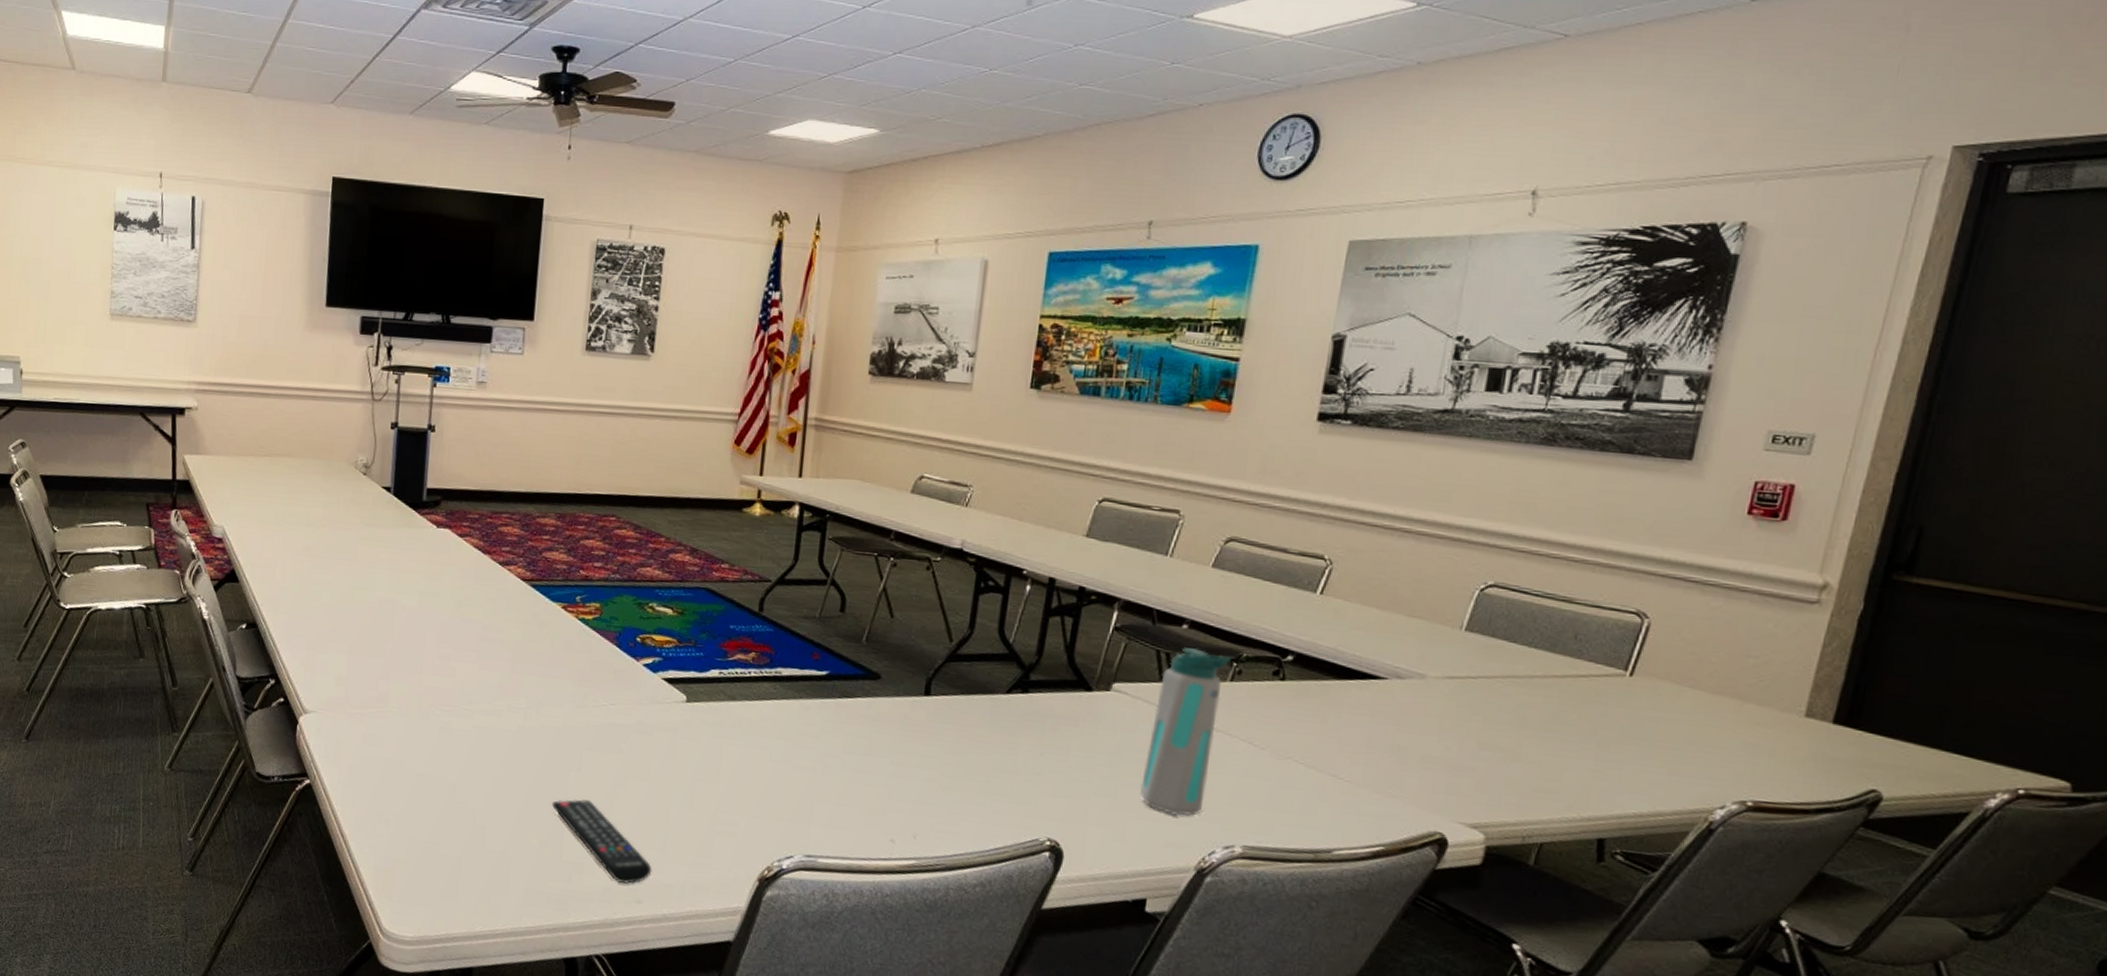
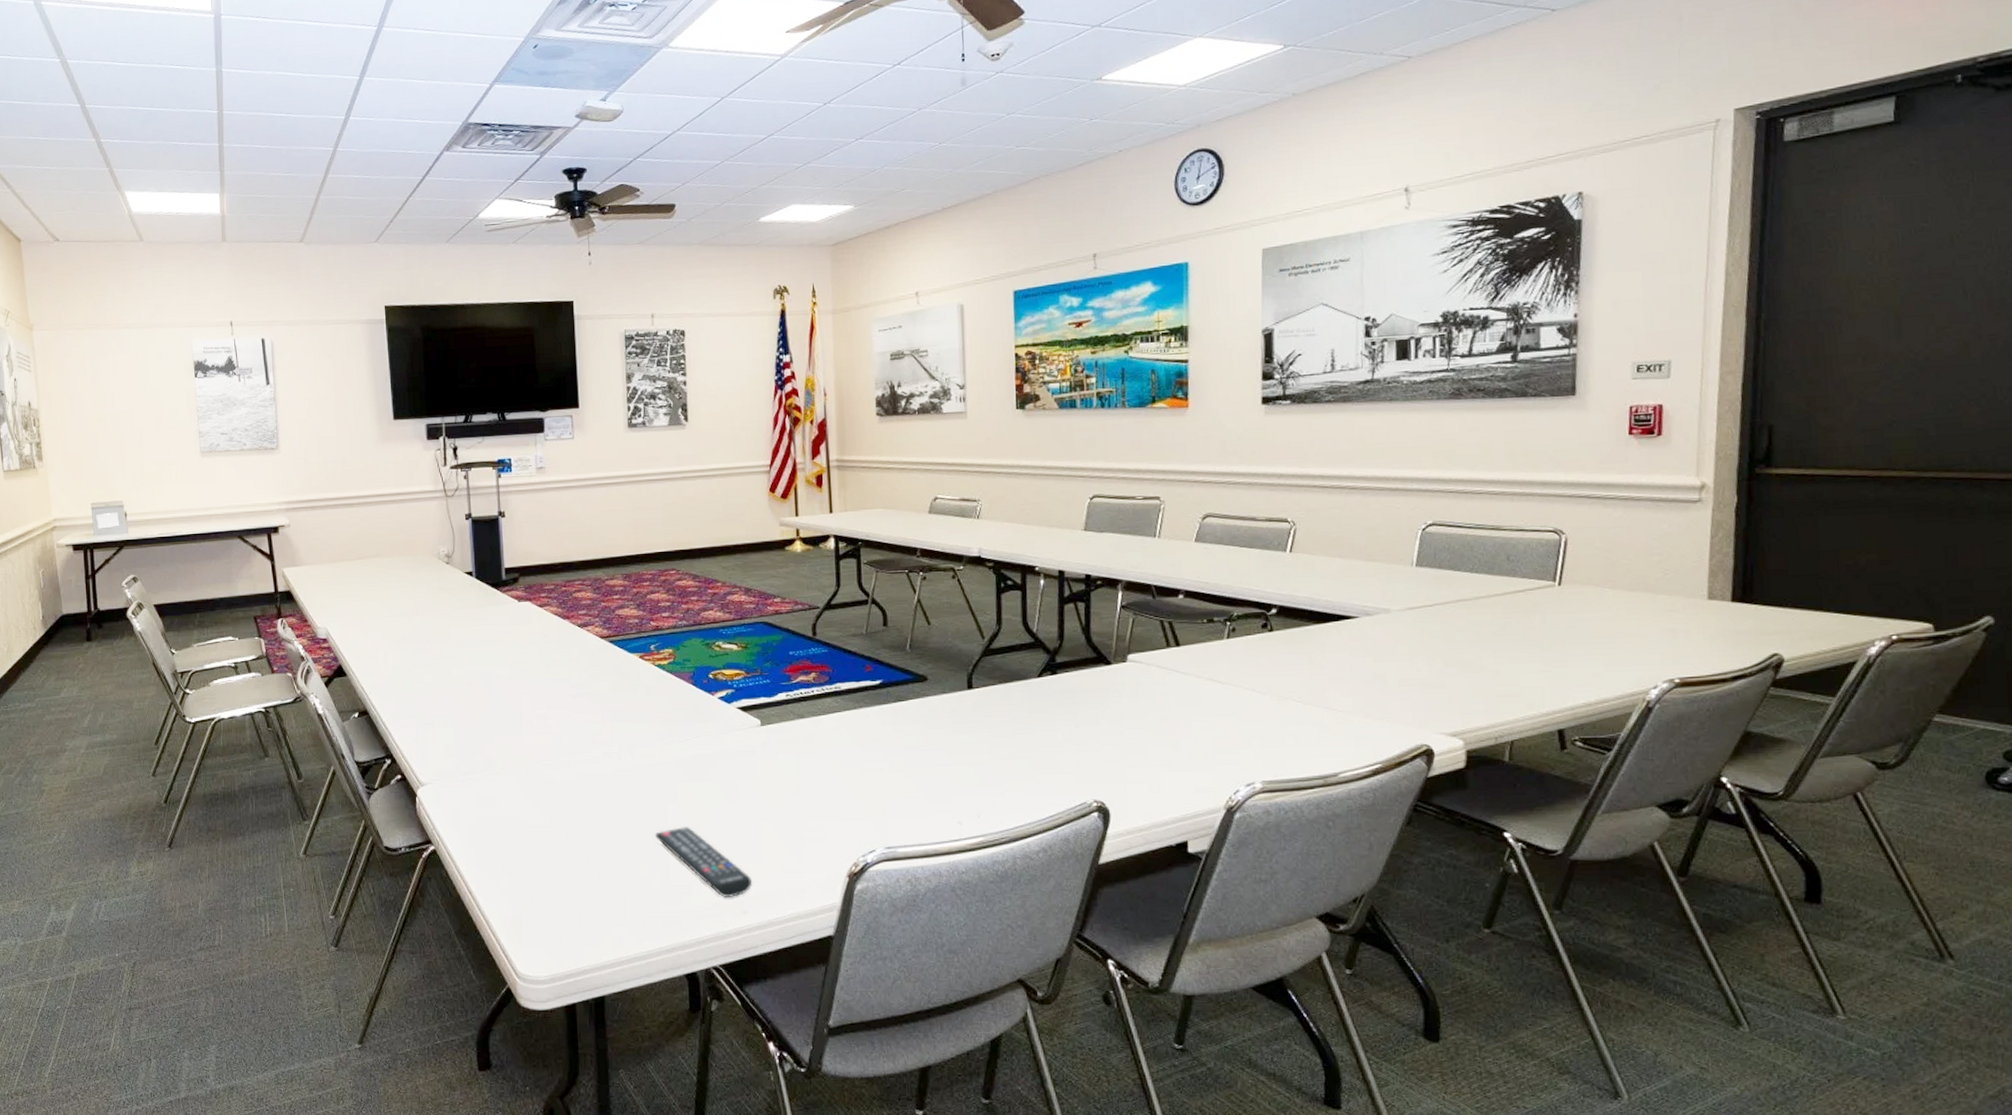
water bottle: present [1140,647,1230,817] -> none [1166,614,1224,763]

